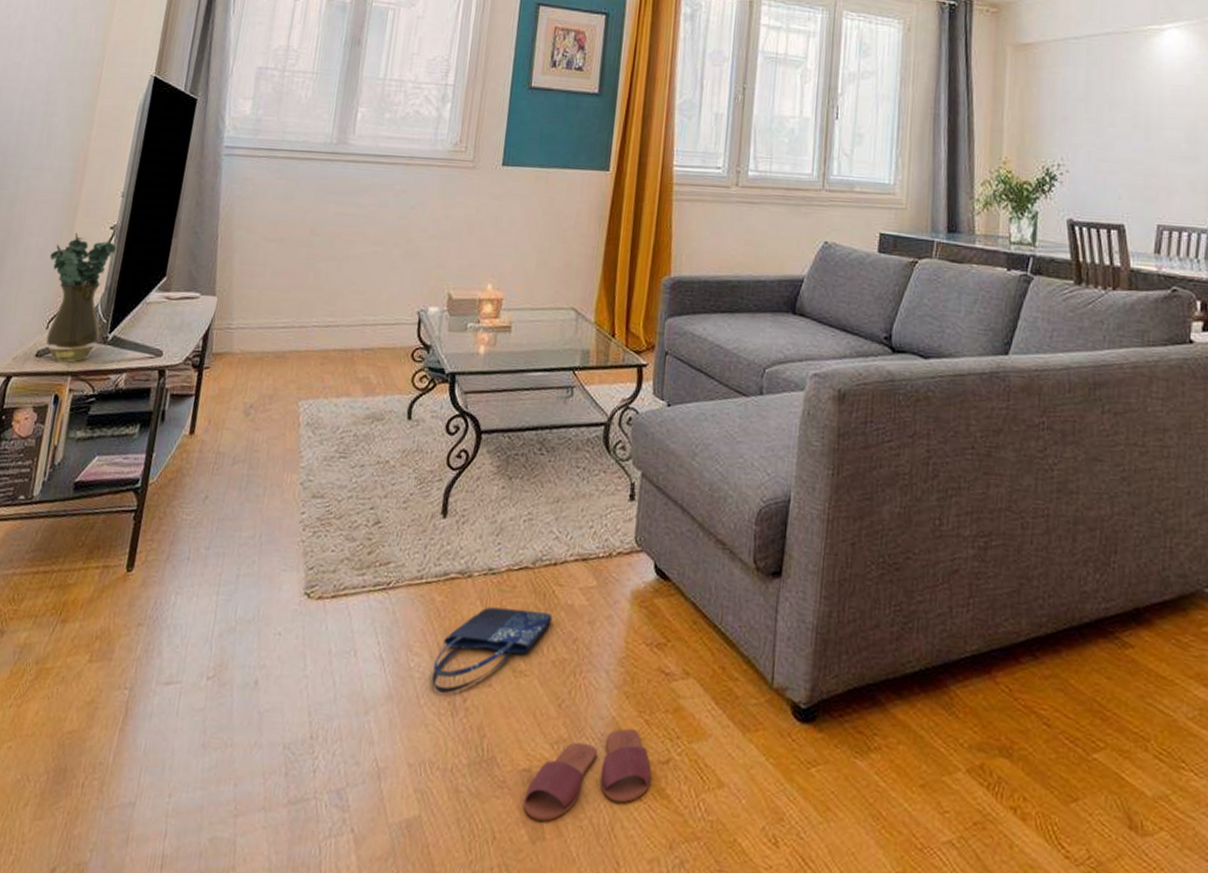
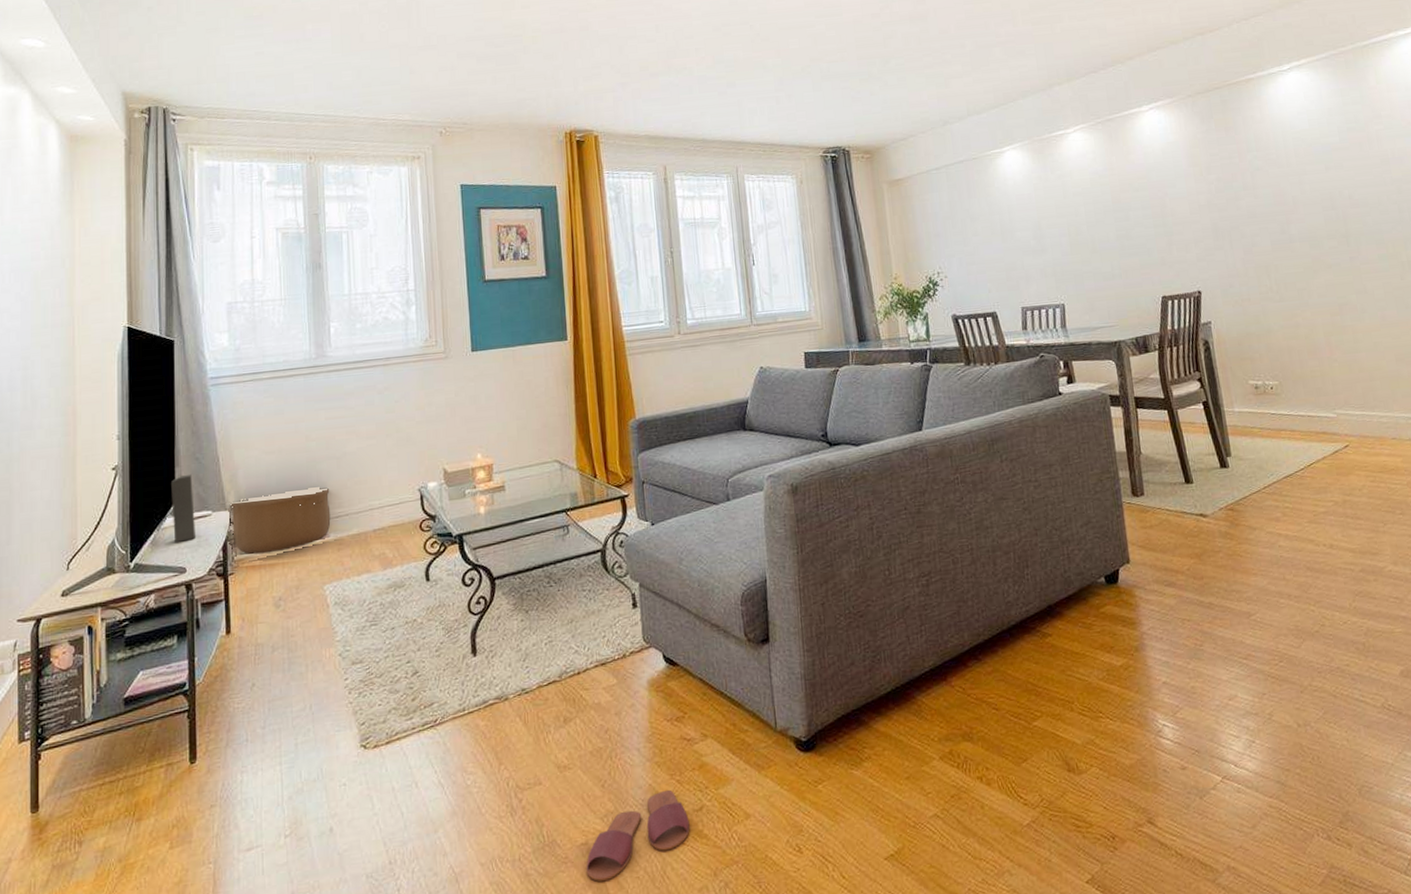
vase: present [45,232,116,363] -> none [57,478,121,598]
speaker: none [157,248,188,322] -> present [171,473,195,544]
basket: none [216,287,323,354] -> present [230,488,331,555]
shopping bag: present [432,607,553,694] -> none [488,713,584,800]

